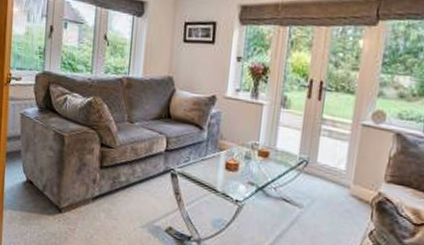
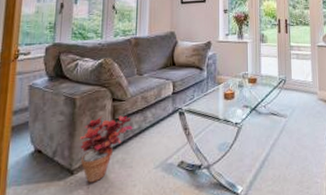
potted plant: none [68,159,121,226] -> present [80,115,133,183]

